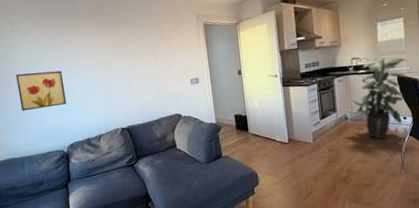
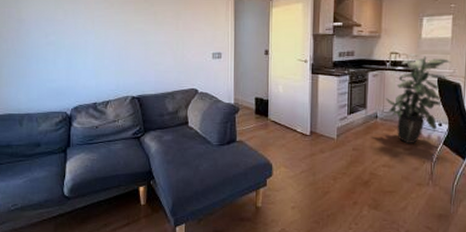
wall art: present [16,70,67,111] -> none [25,24,76,65]

